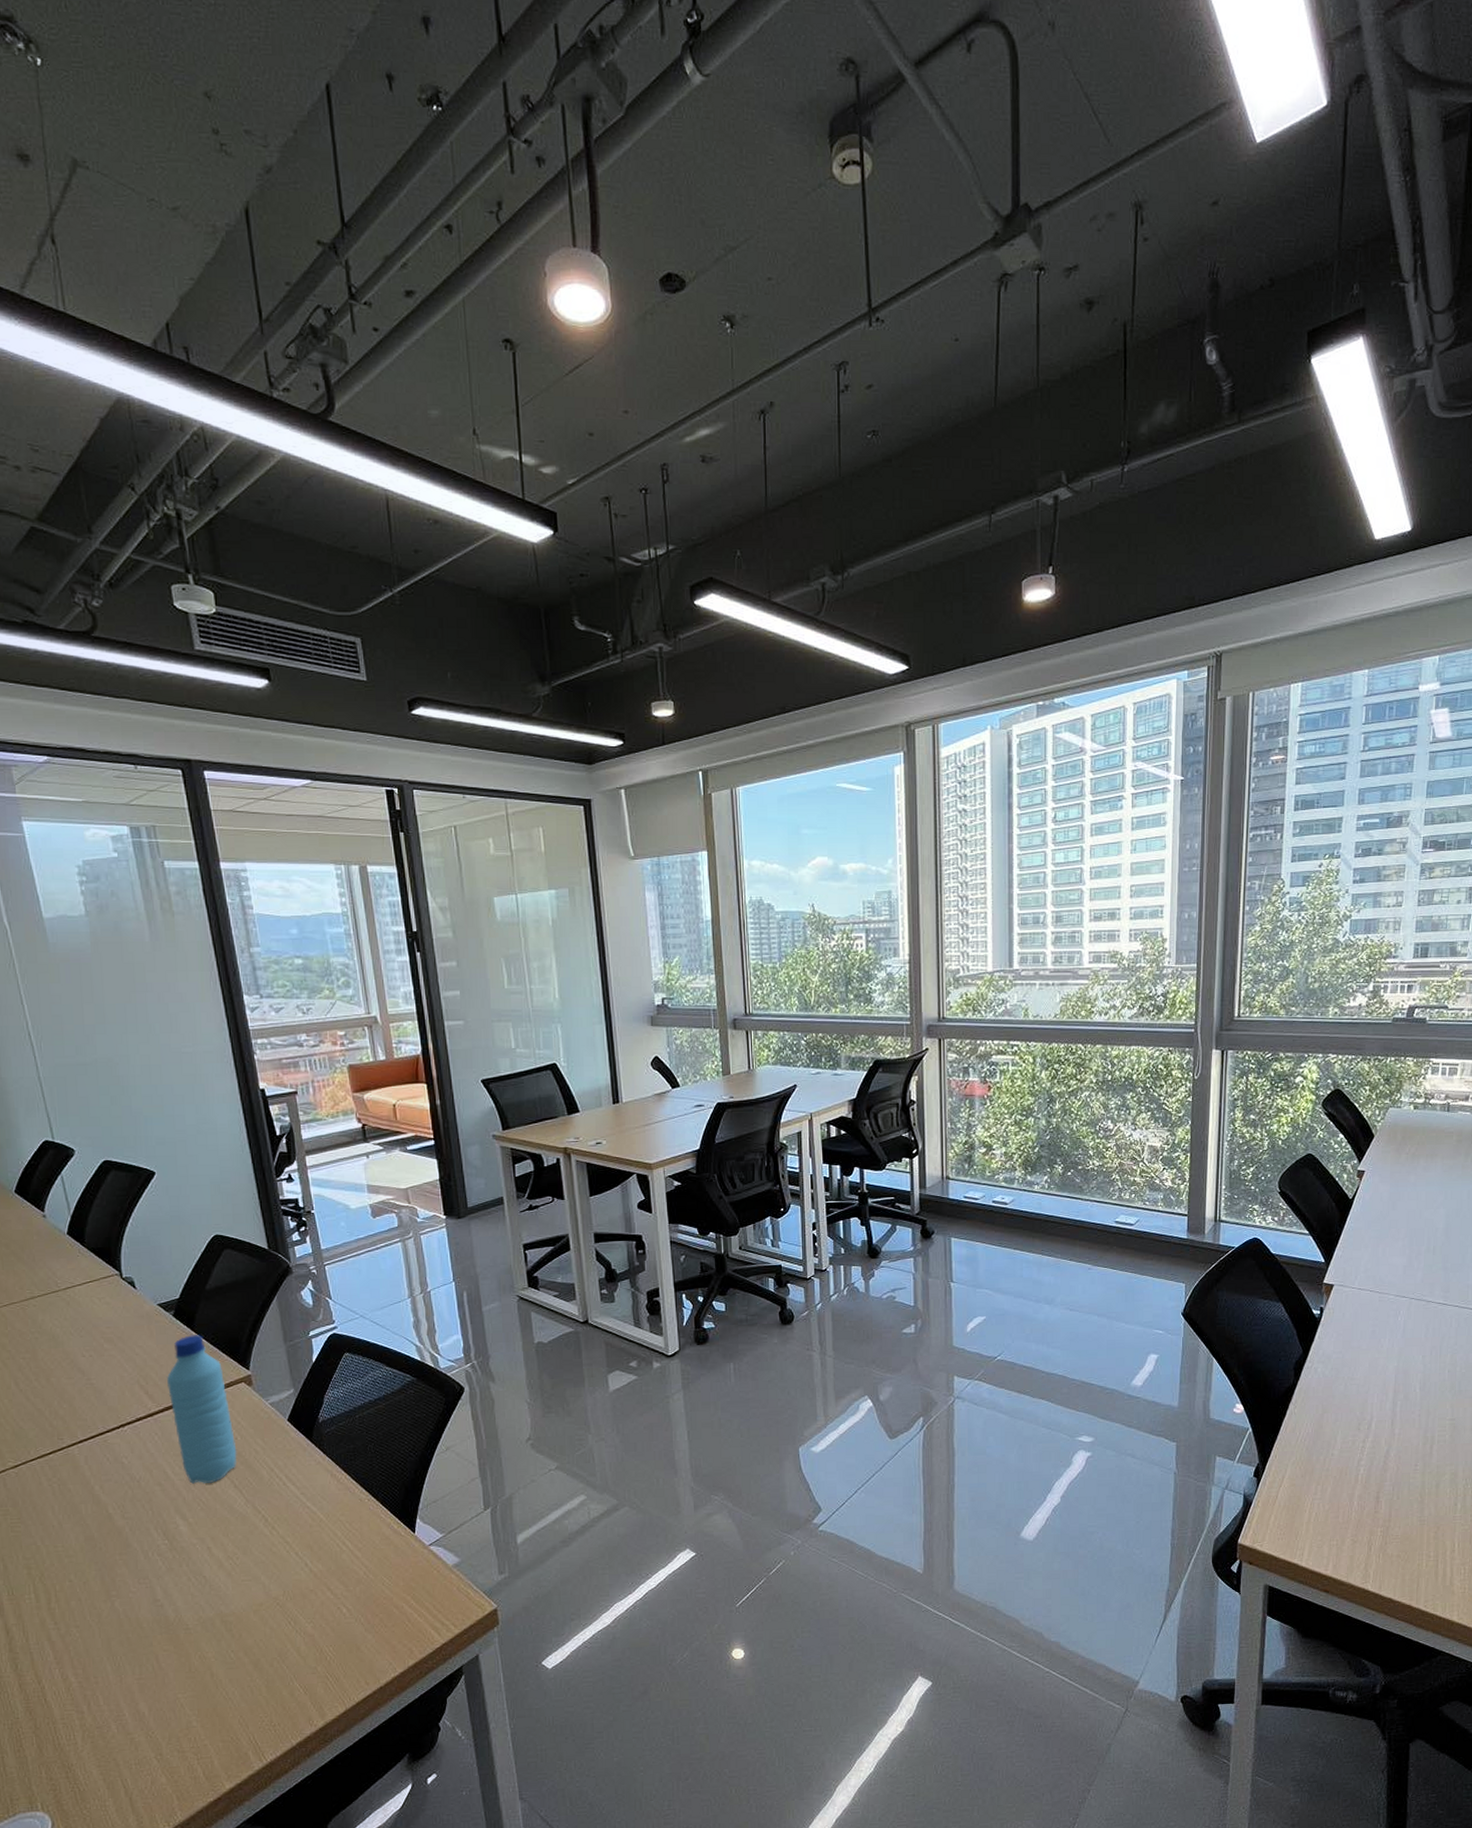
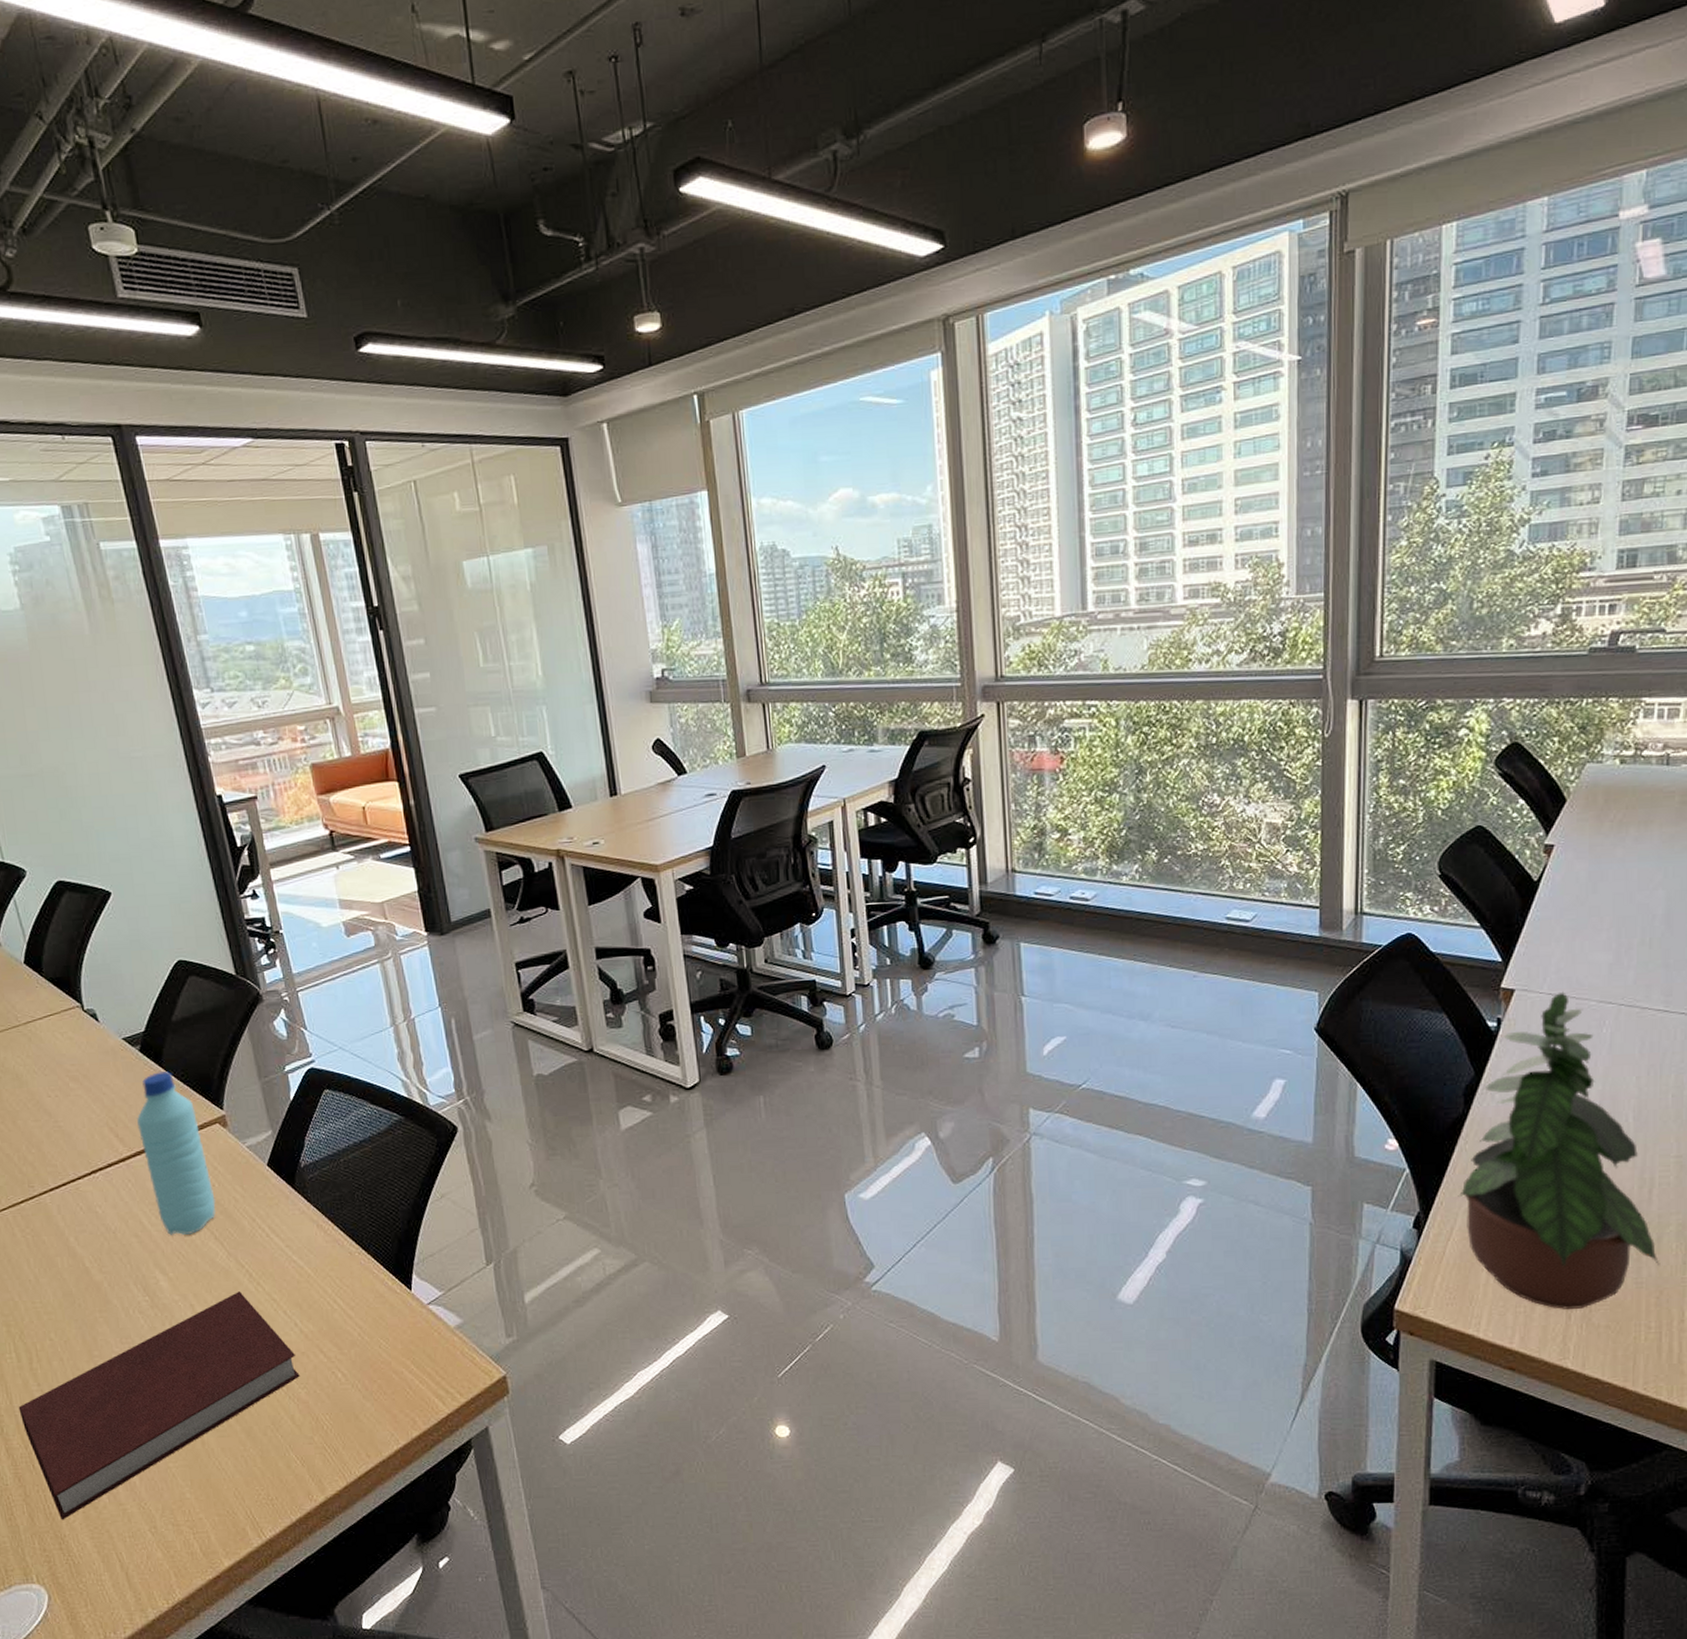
notebook: none [34,1535,307,1750] -> present [18,1291,300,1520]
potted plant: none [1288,1287,1438,1542] -> present [1458,991,1660,1309]

